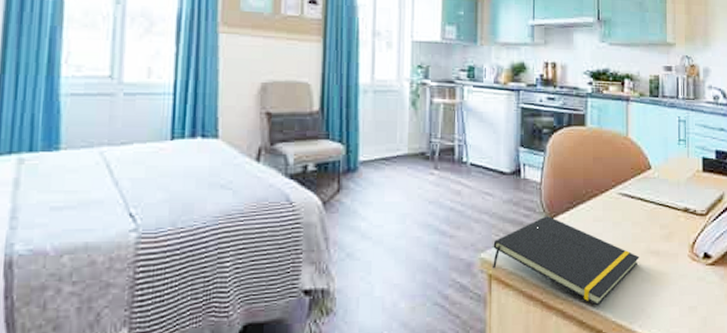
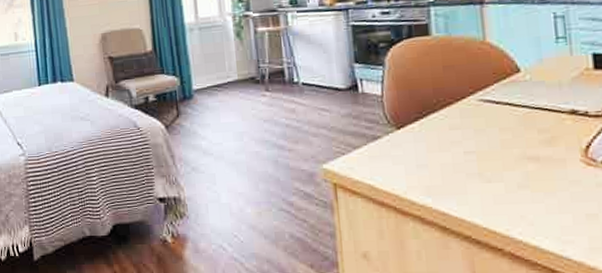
notepad: present [493,216,640,306] -> none [335,127,513,213]

